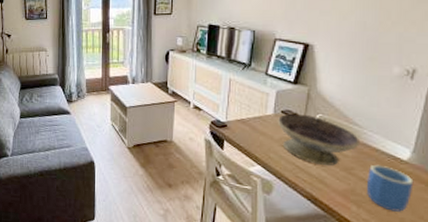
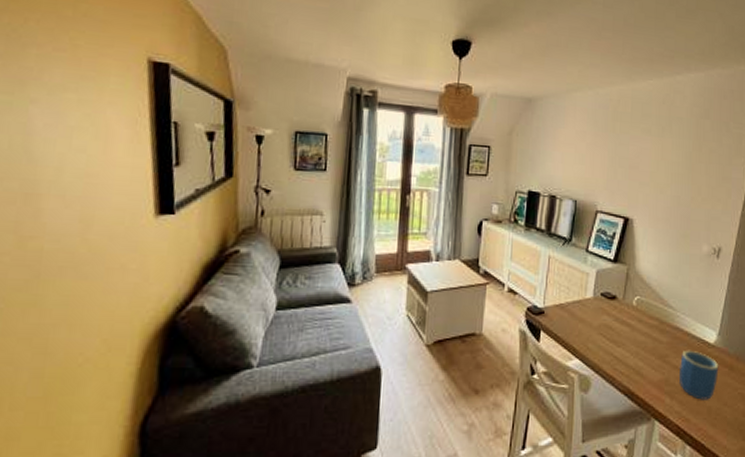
decorative bowl: present [277,113,361,166] -> none [596,296,674,354]

